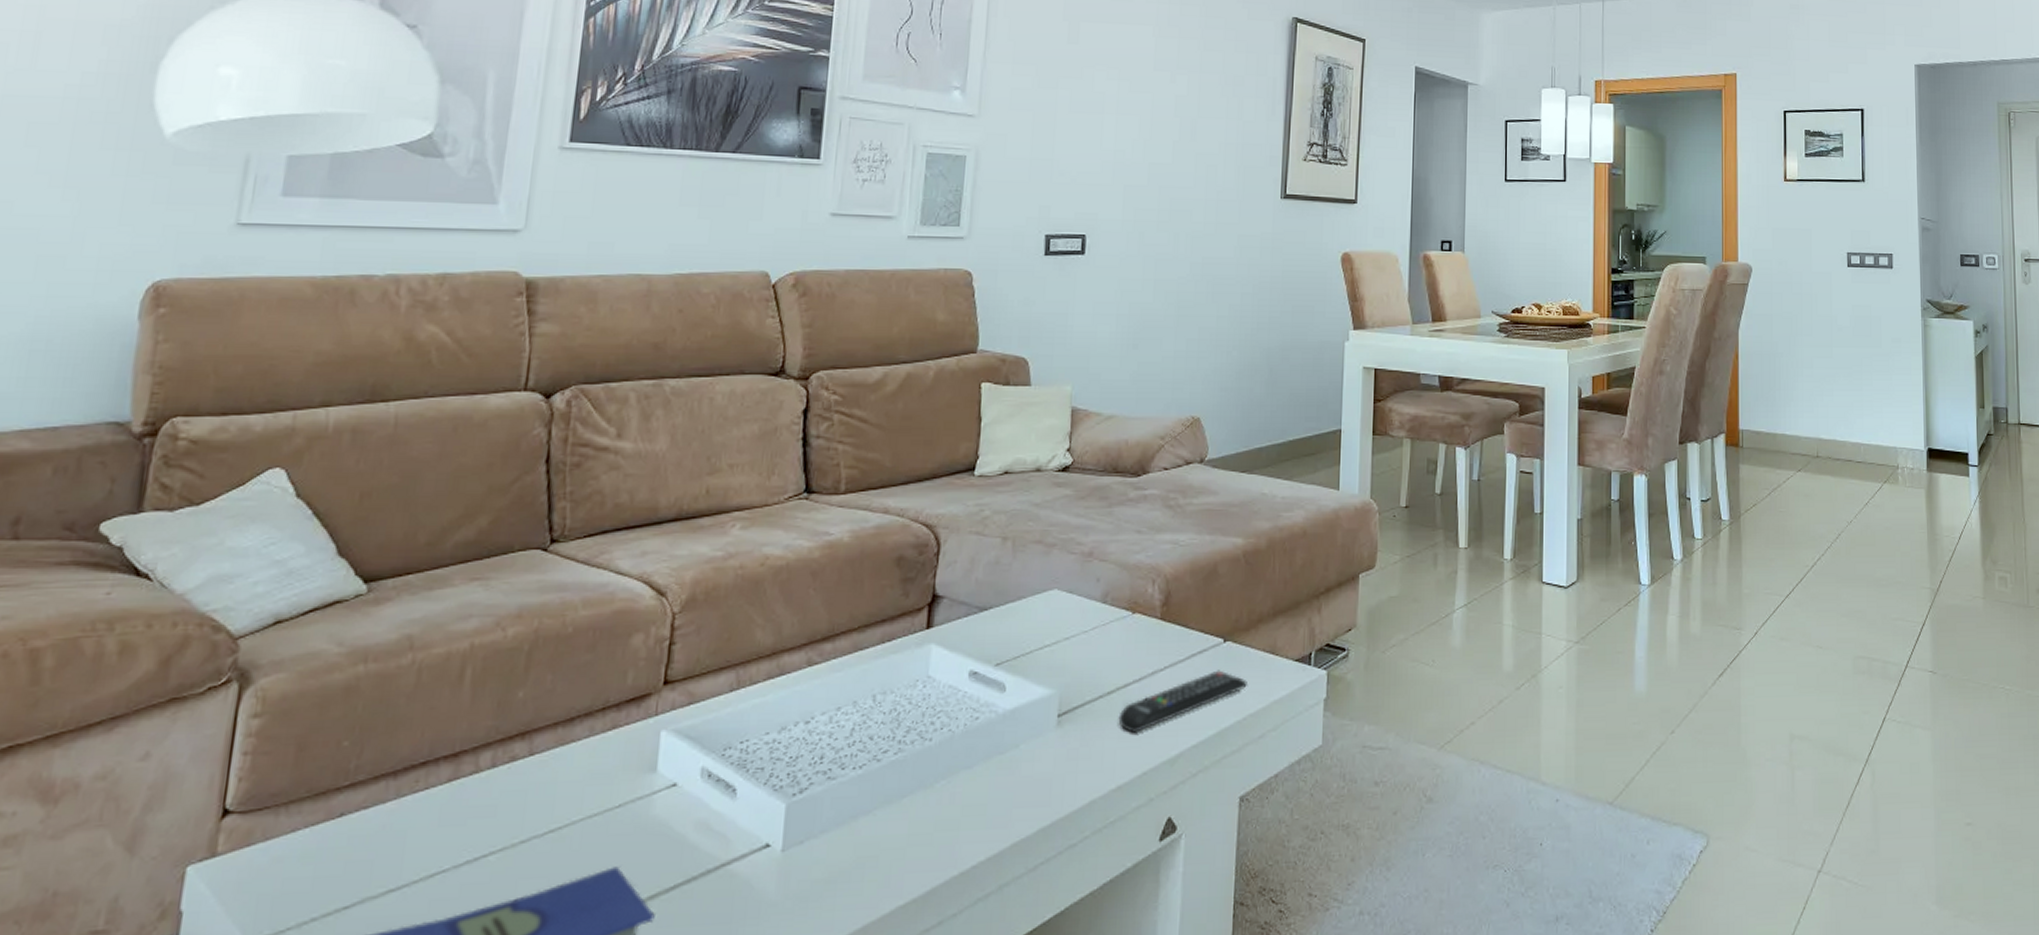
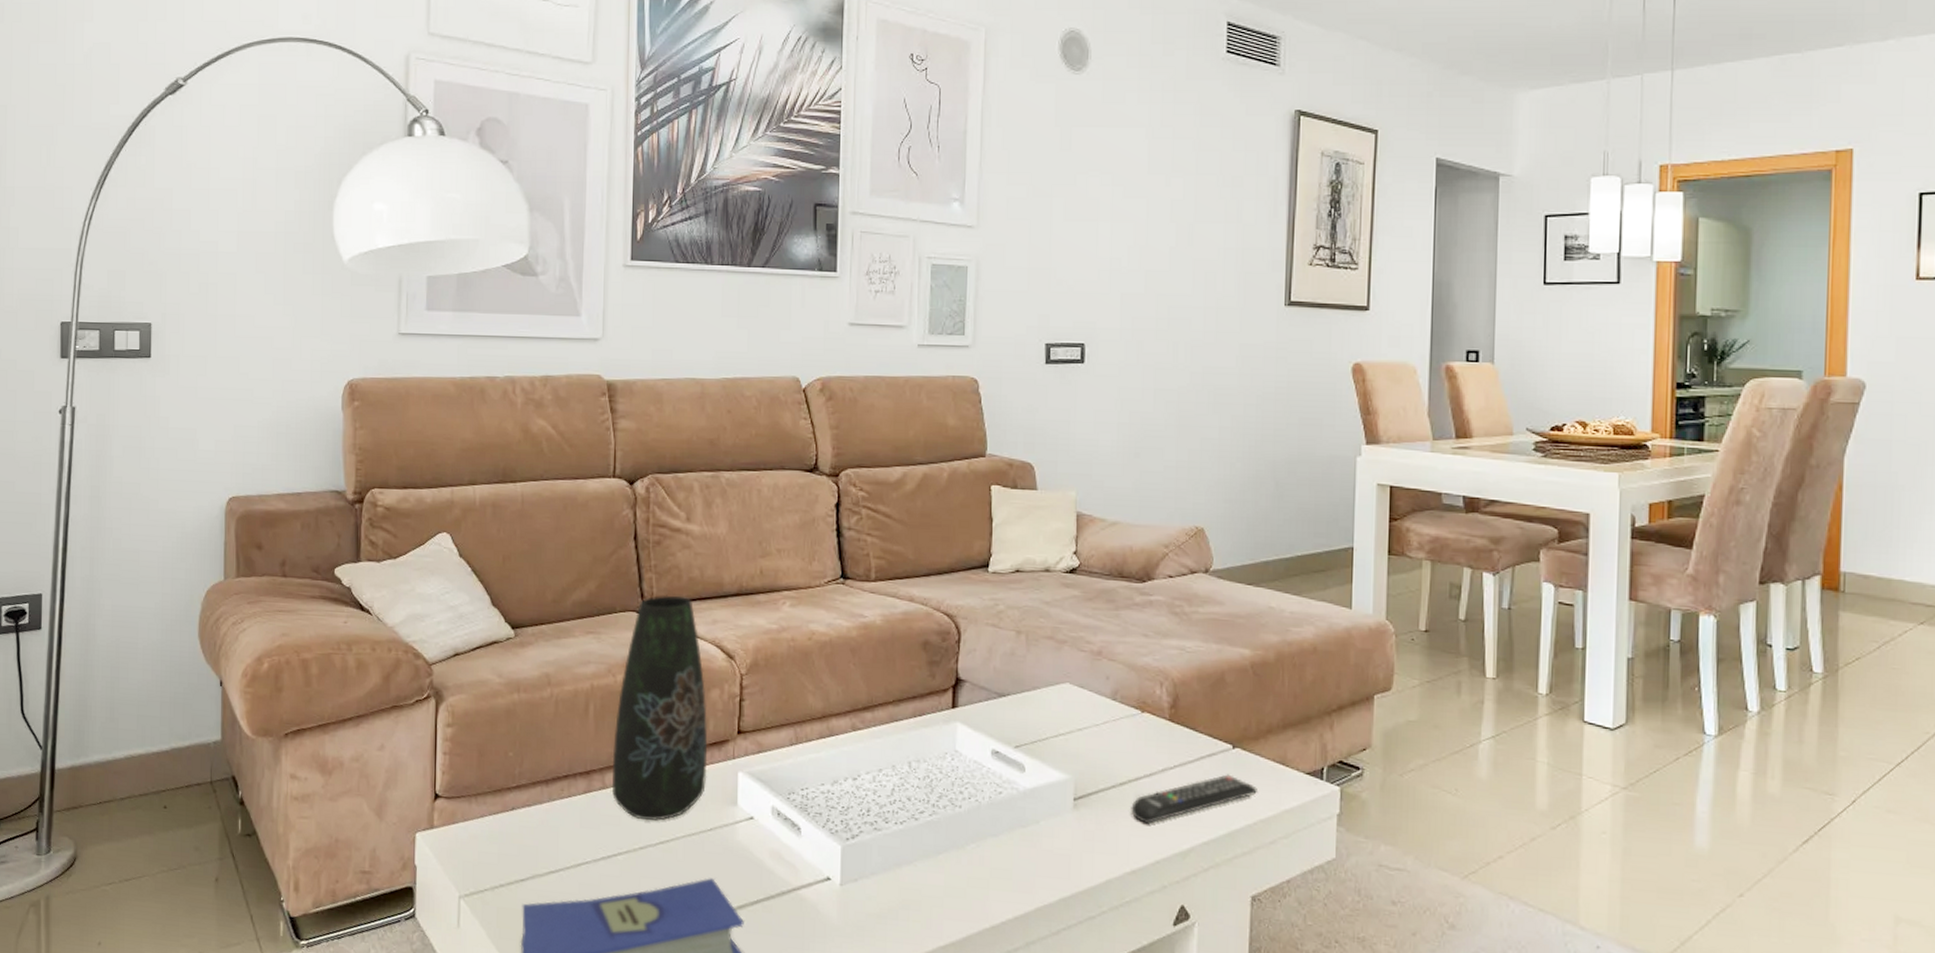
vase: none [488,526,626,805] -> present [612,595,707,821]

